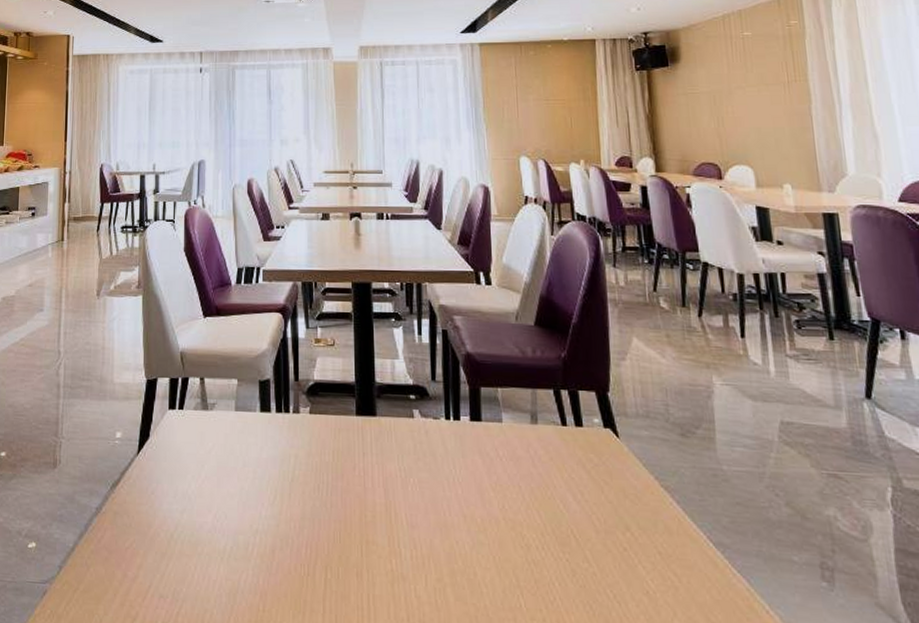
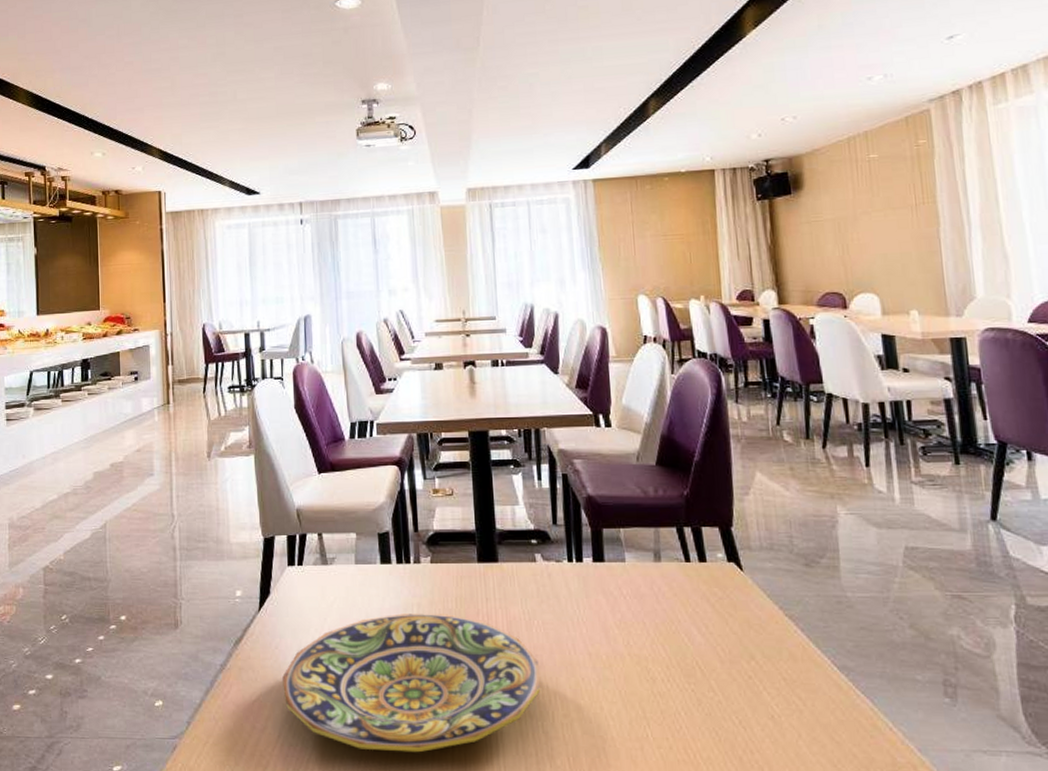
plate: none [157,464,414,612] -> present [282,613,540,753]

